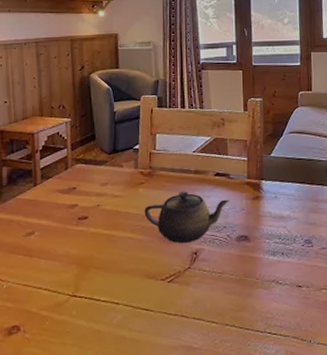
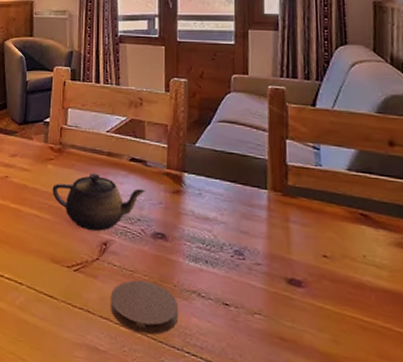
coaster: none [202,279,262,325] -> present [110,280,179,335]

